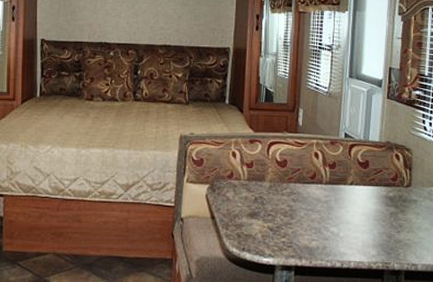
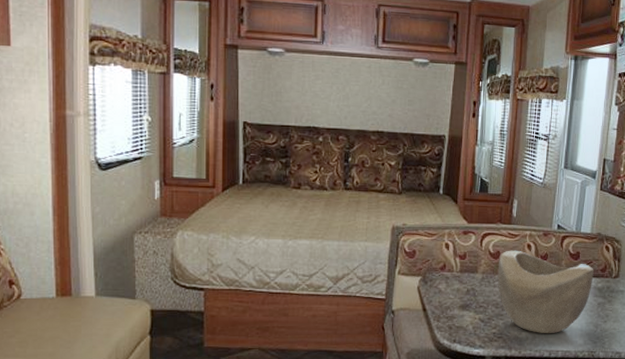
decorative bowl: none [285,158,384,243] -> present [497,250,594,333]

